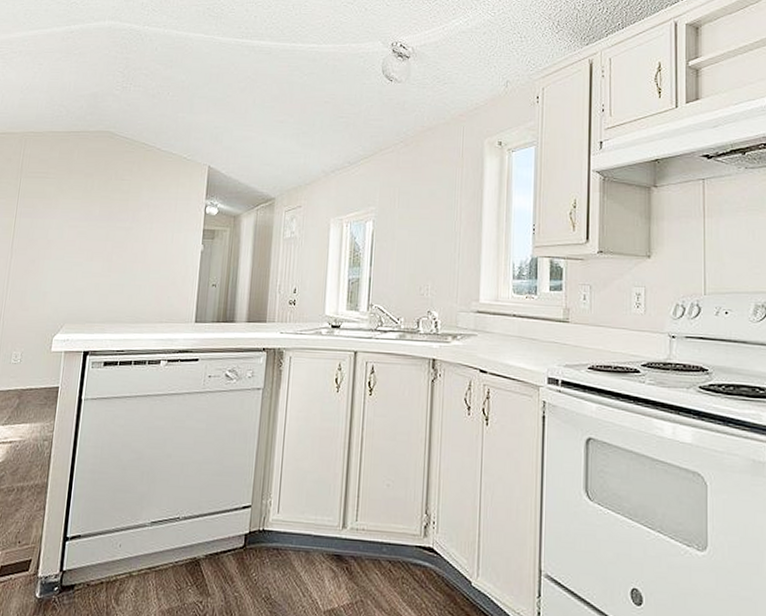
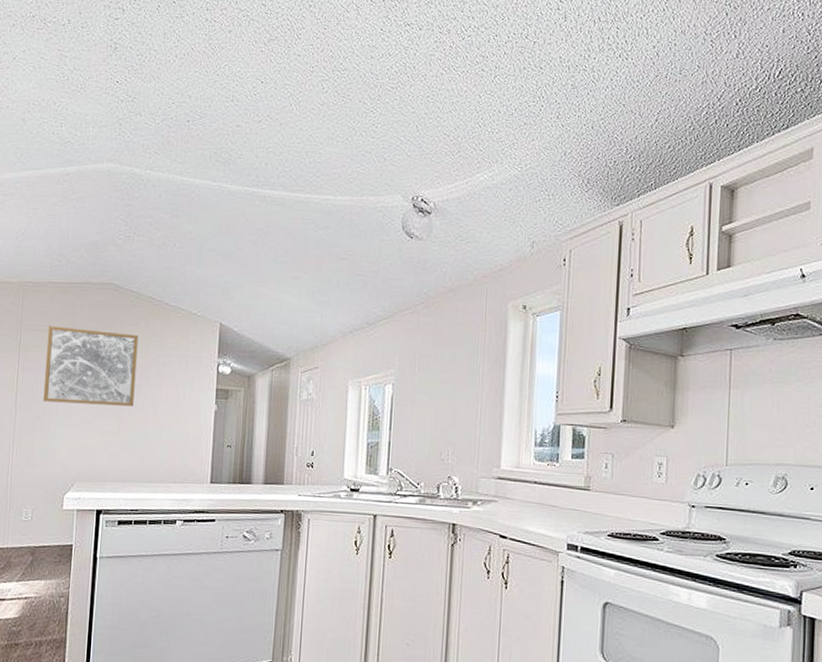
wall art: none [37,173,131,248] -> present [42,326,139,407]

